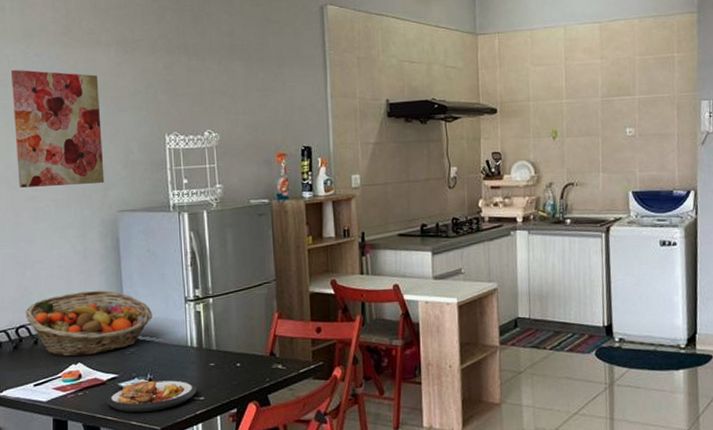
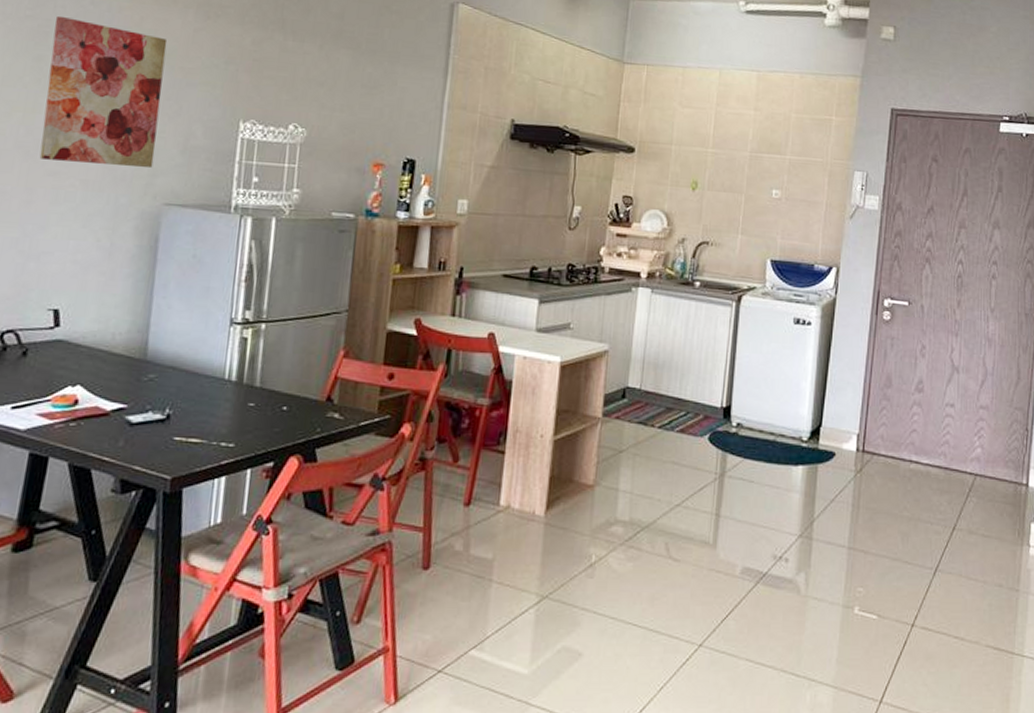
fruit basket: present [25,290,153,357] -> none [17,296,186,378]
plate: present [106,380,197,413] -> none [105,416,227,456]

